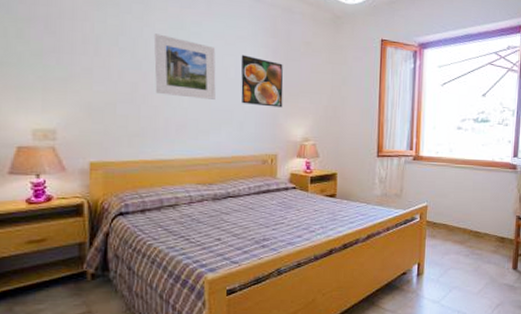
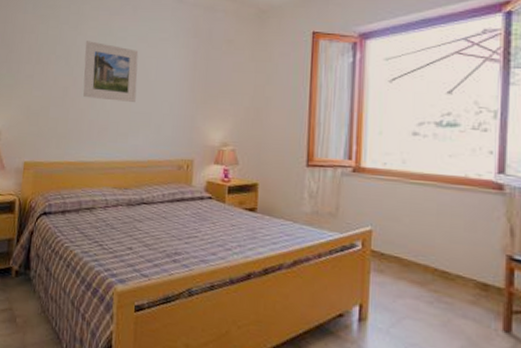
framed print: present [241,54,284,108] -> none [160,56,203,110]

